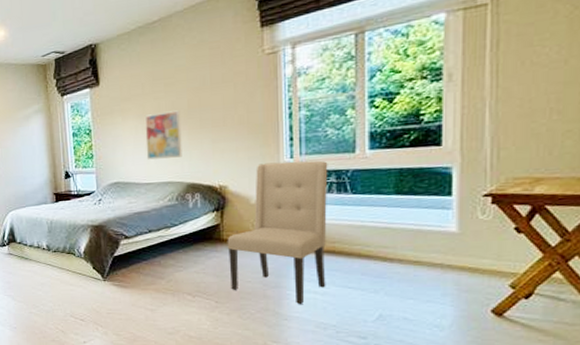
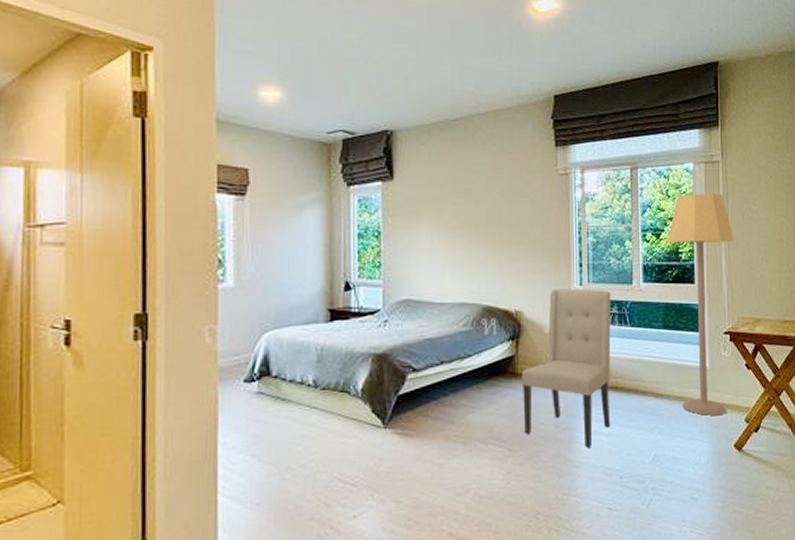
wall art: present [144,110,182,160] -> none [441,221,479,275]
lamp: none [404,41,507,281] -> present [668,193,735,416]

